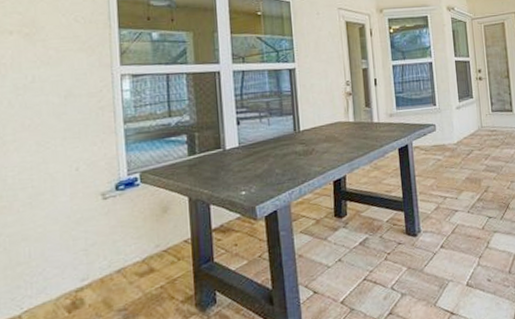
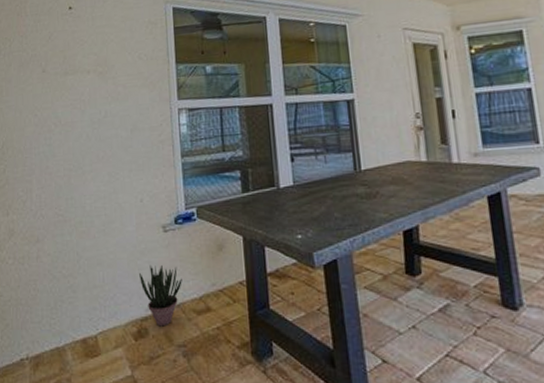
potted plant: none [74,232,124,295] -> present [139,264,182,327]

